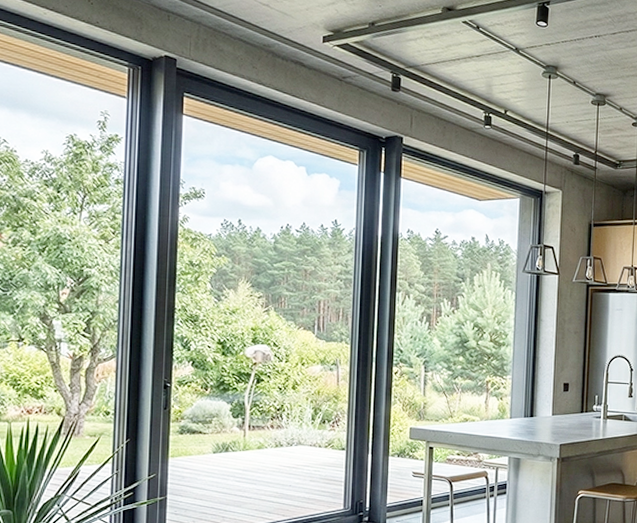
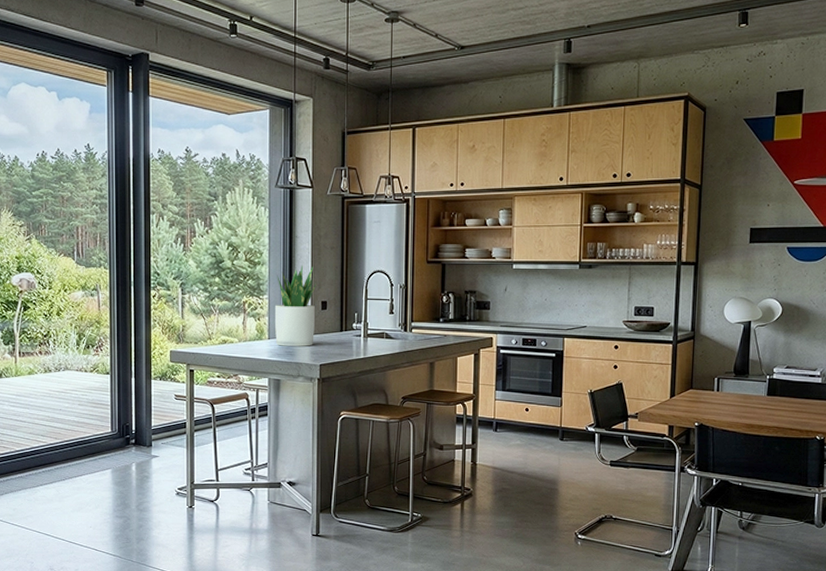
planter: none [516,348,560,427] -> present [274,266,317,346]

